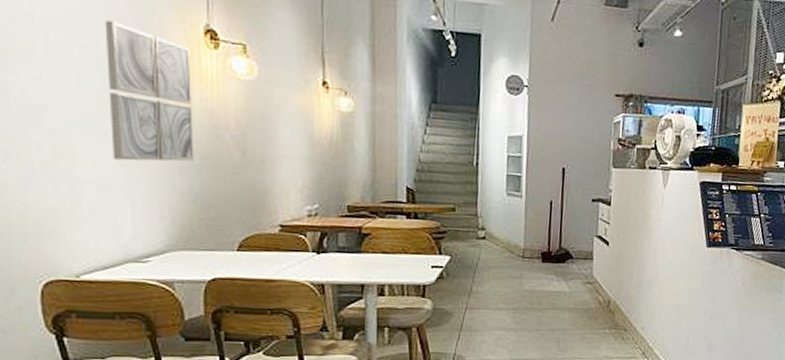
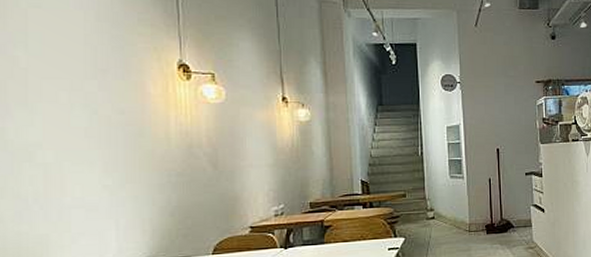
wall art: present [104,20,194,162] -> none [91,66,171,185]

